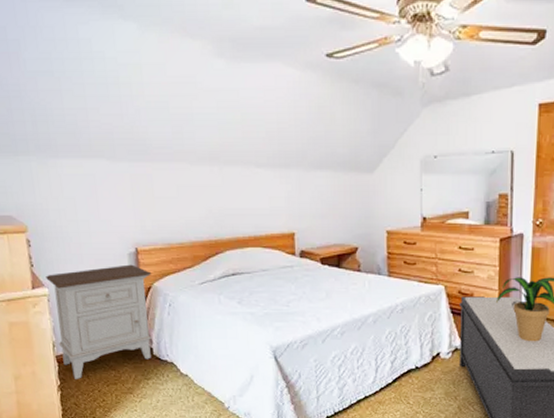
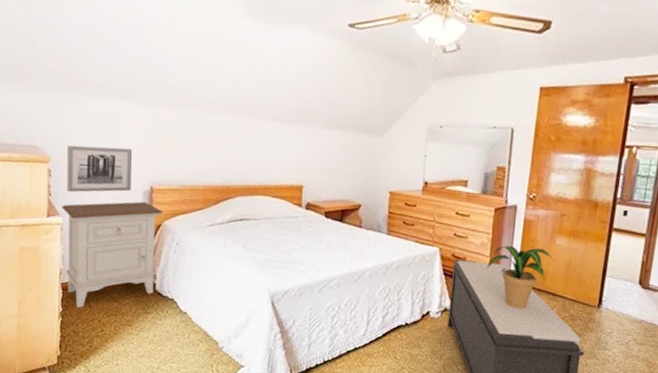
wall art: none [43,210,116,262] -> present [66,145,133,193]

